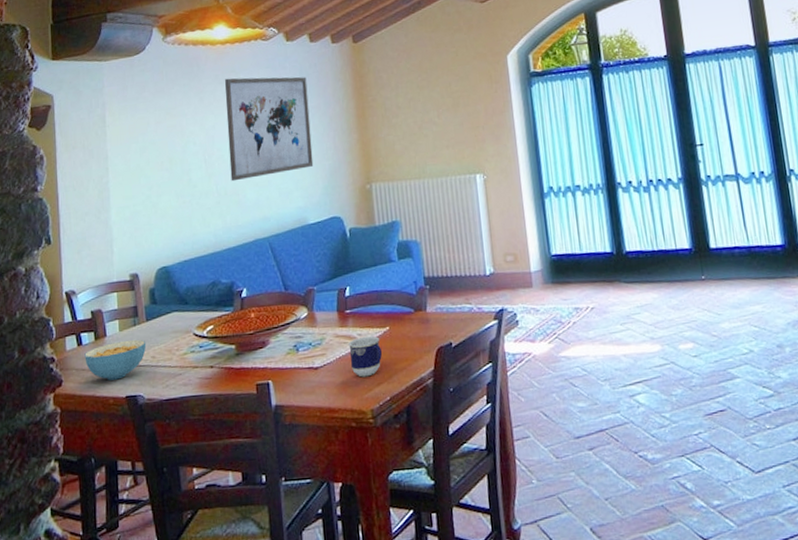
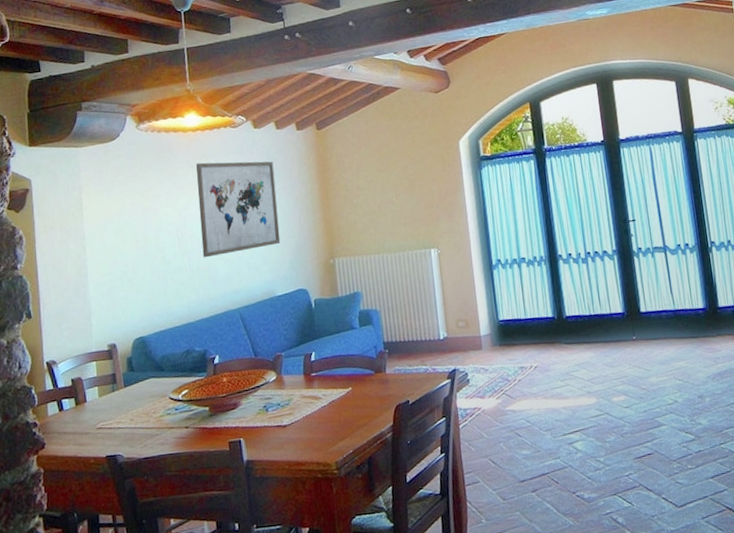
cereal bowl: present [84,339,147,381] -> none [66,404,125,442]
cup: present [348,336,383,378] -> none [314,396,346,433]

